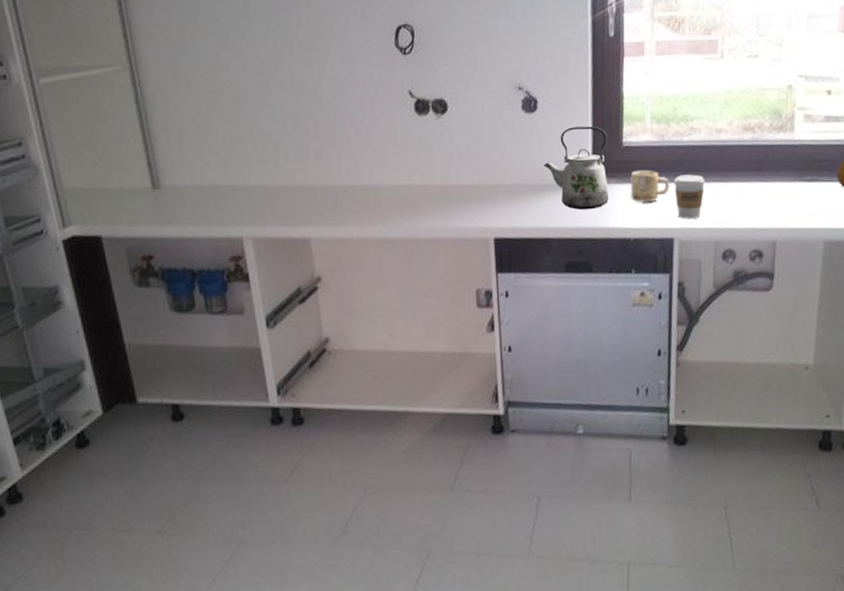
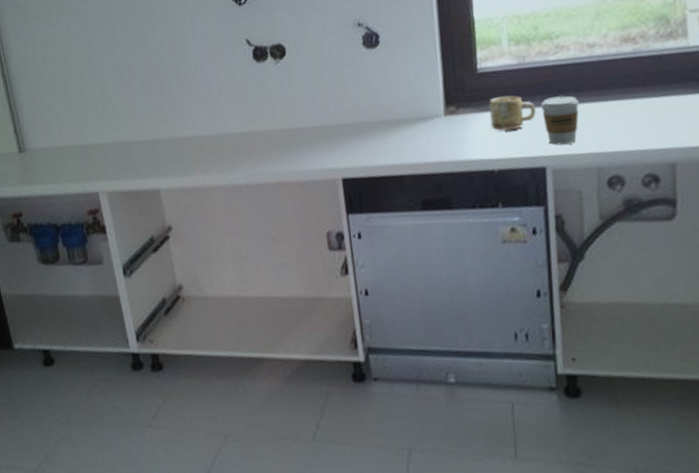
kettle: present [543,126,609,210] -> none [390,55,466,144]

